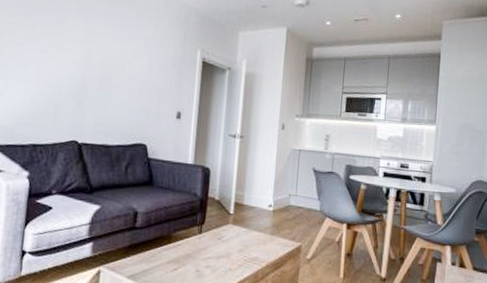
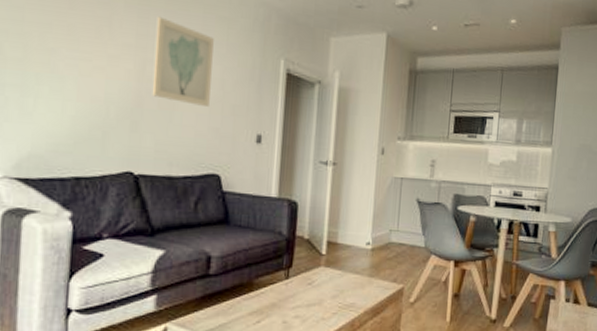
wall art: none [94,17,144,88] -> present [151,16,214,106]

